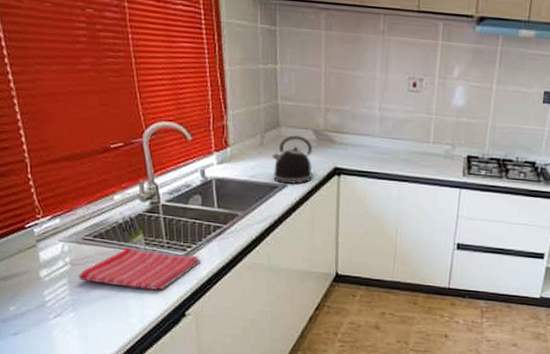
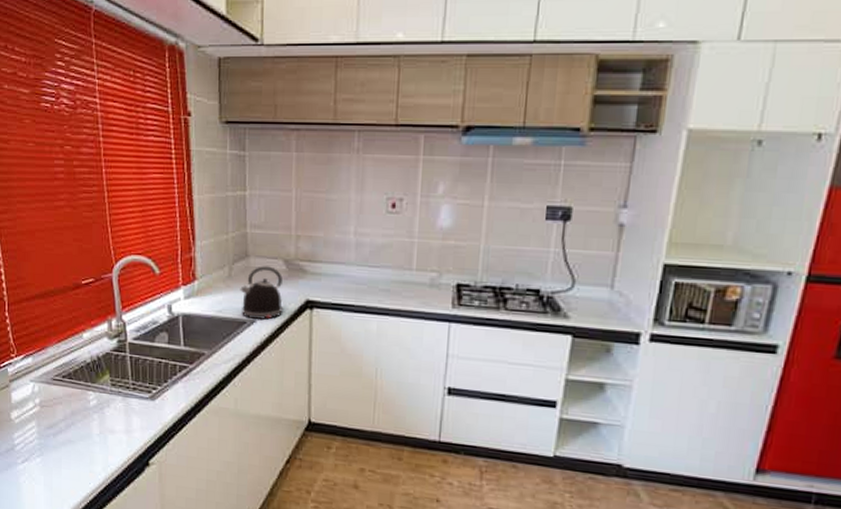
dish towel: present [78,246,200,291] -> none [46,387,165,436]

